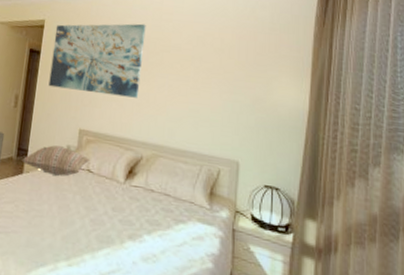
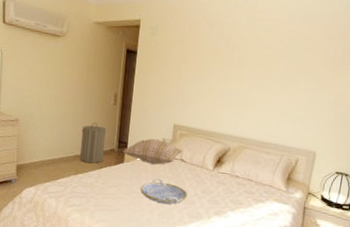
serving tray: none [40,193,97,226] -> present [140,178,188,205]
wall art: present [48,23,146,98] -> none [145,23,240,96]

